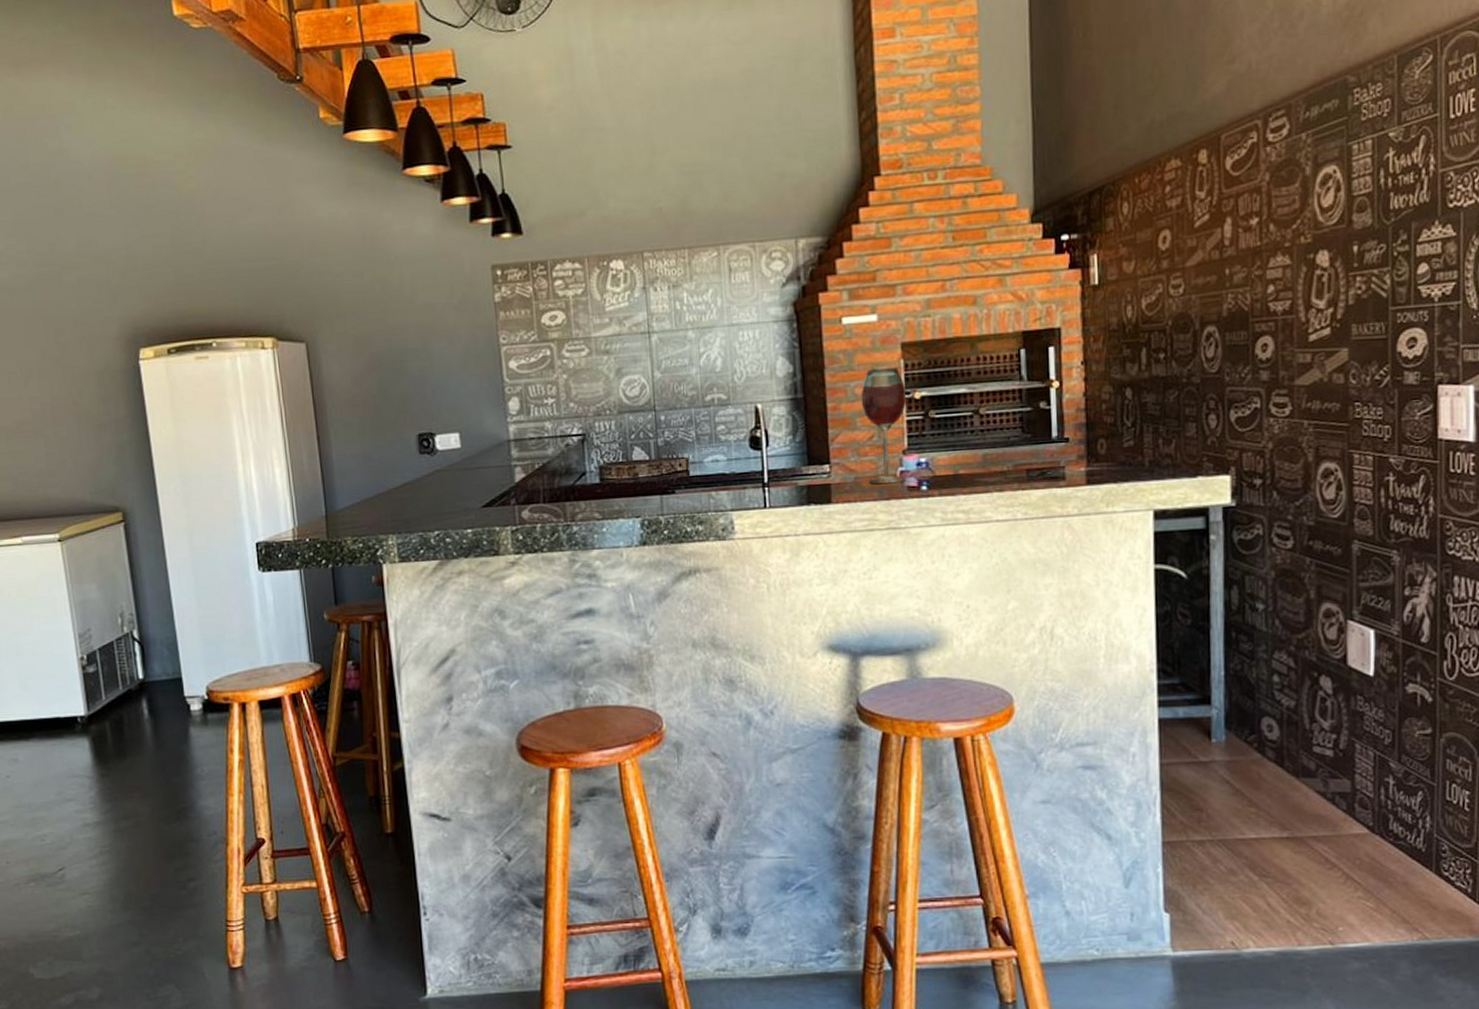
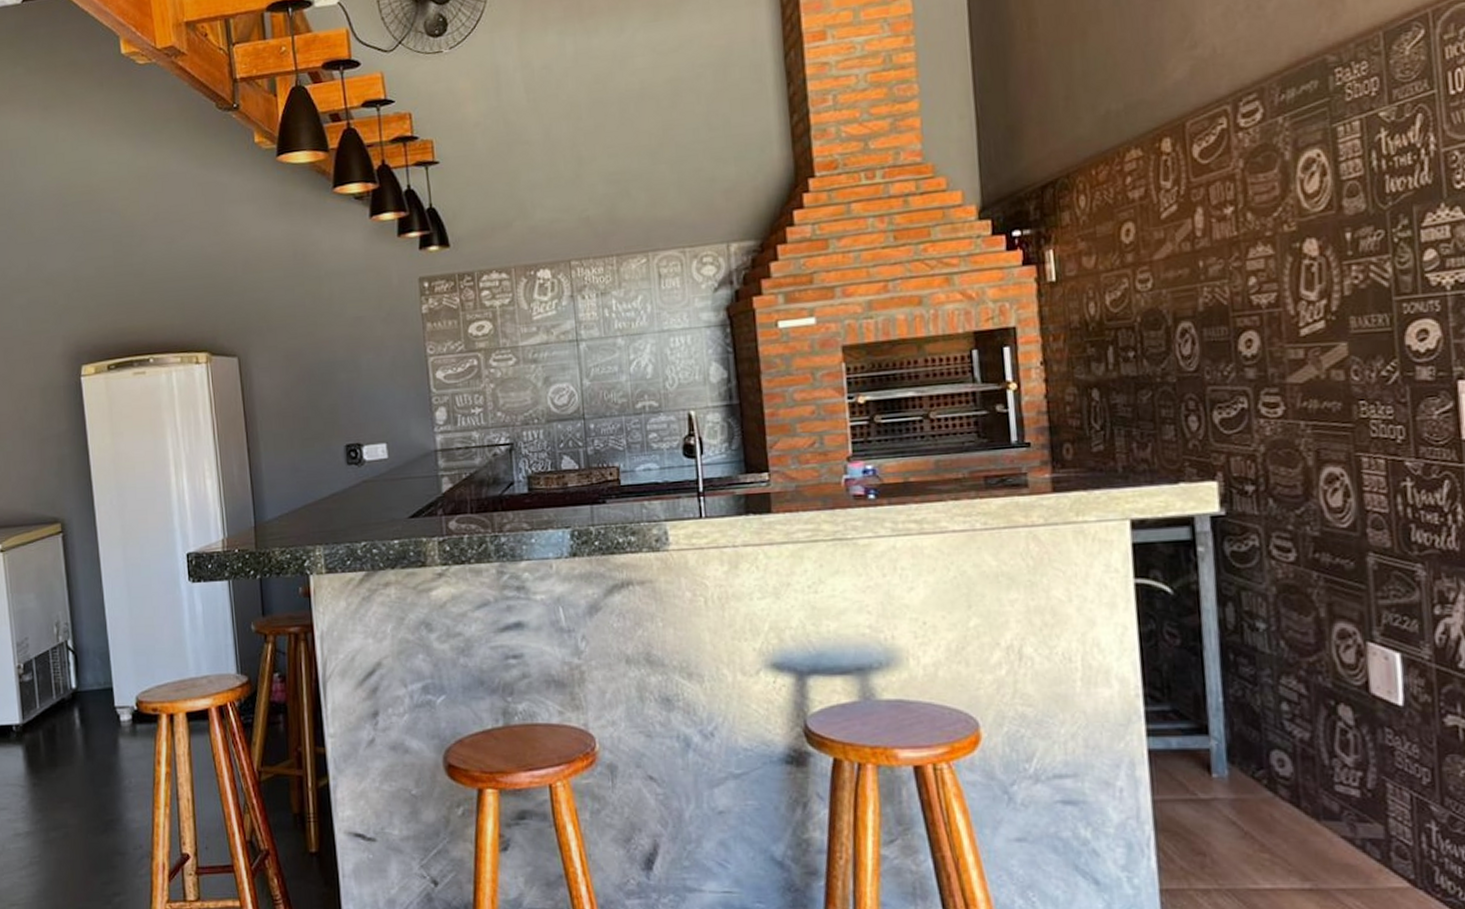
wineglass: present [861,367,907,485] -> none [800,371,851,493]

